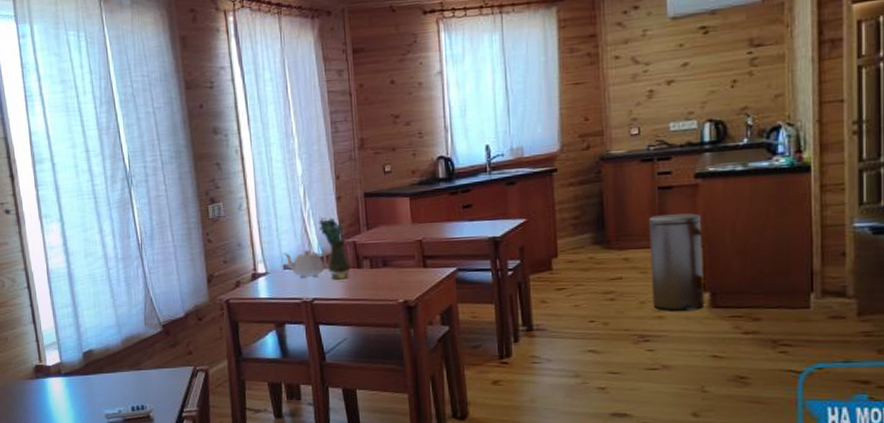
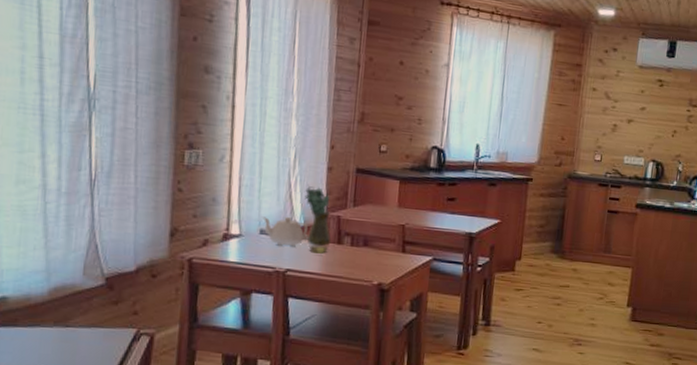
pedal bin: present [649,213,704,311] -> none [589,235,635,322]

